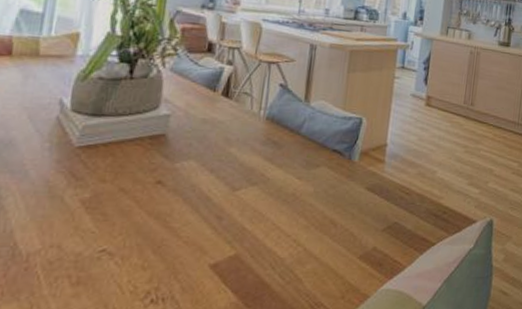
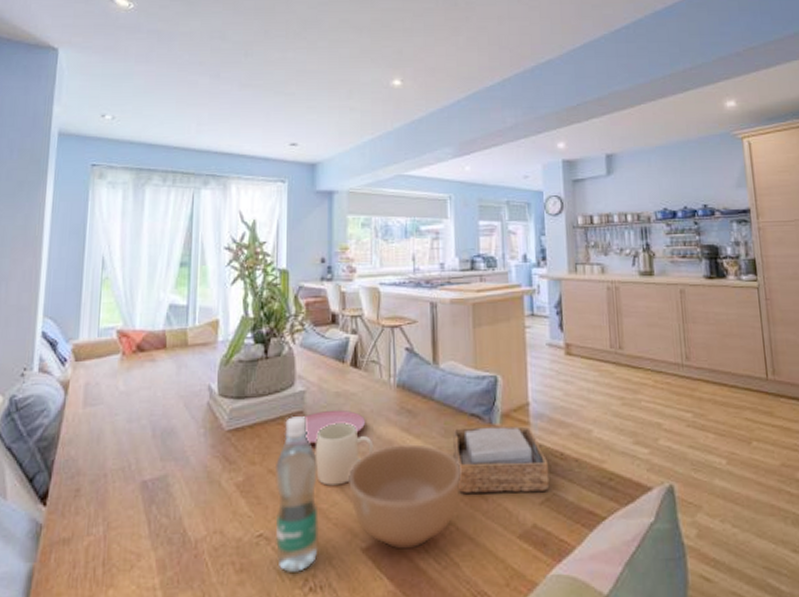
bottle: none [118,138,175,285] -> present [274,416,319,572]
plate: none [164,136,231,166] -> present [303,411,366,444]
mug: none [172,148,235,207] -> present [315,423,374,486]
bowl: none [204,172,317,266] -> present [349,444,462,549]
napkin holder: none [311,161,395,221] -> present [453,426,550,493]

